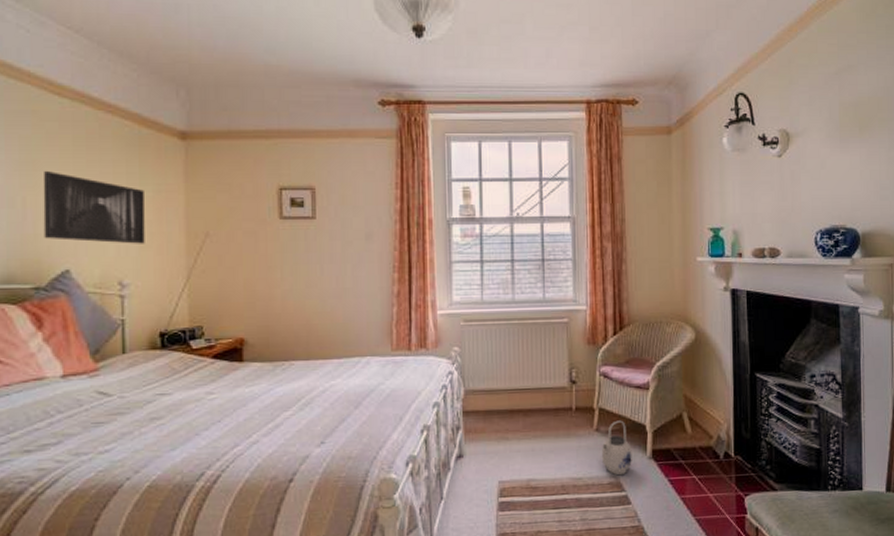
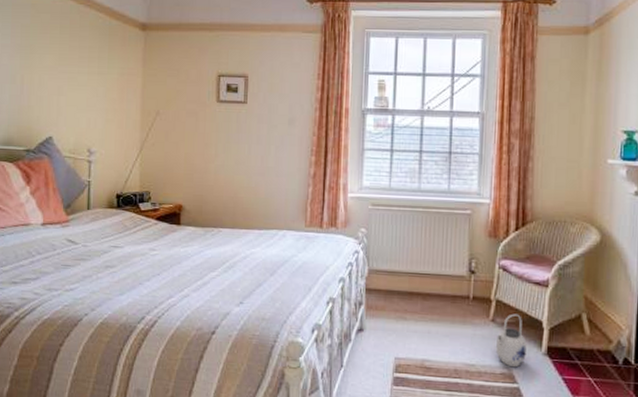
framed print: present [43,170,145,244] -> none [35,53,111,118]

